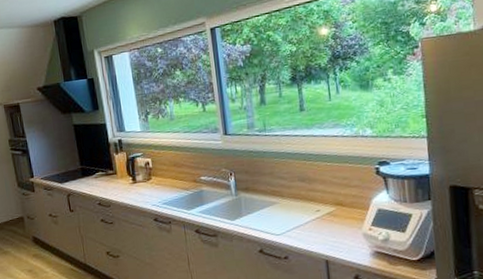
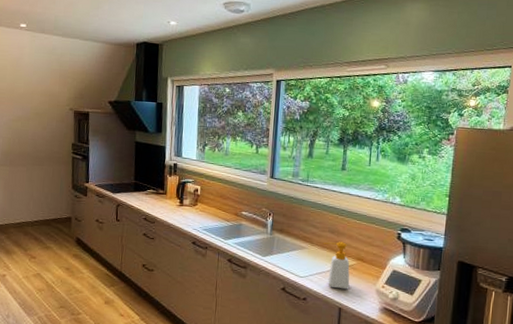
soap bottle: none [294,189,333,241] -> present [322,241,350,290]

